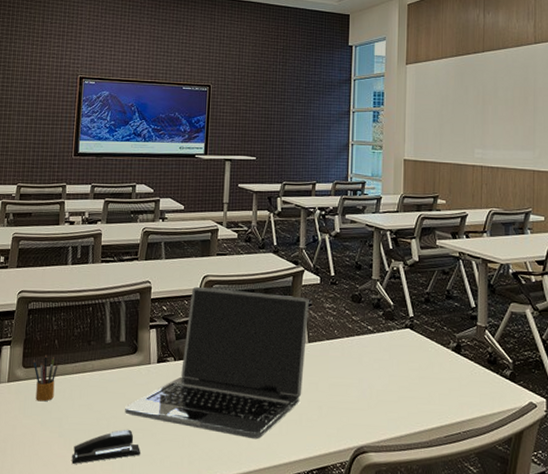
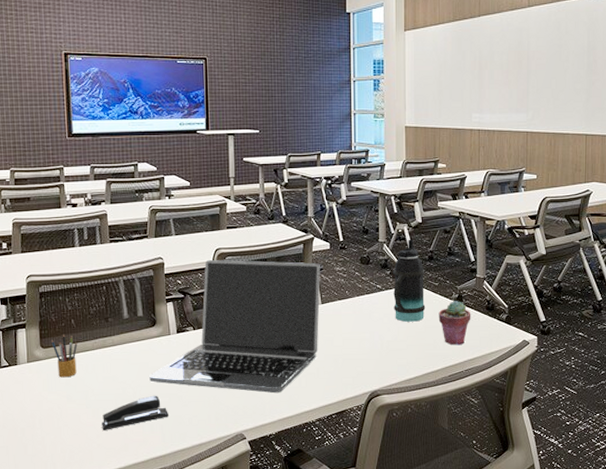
bottle: none [385,278,421,371] -> present [393,239,426,322]
potted succulent: none [434,350,471,402] -> present [438,301,471,346]

